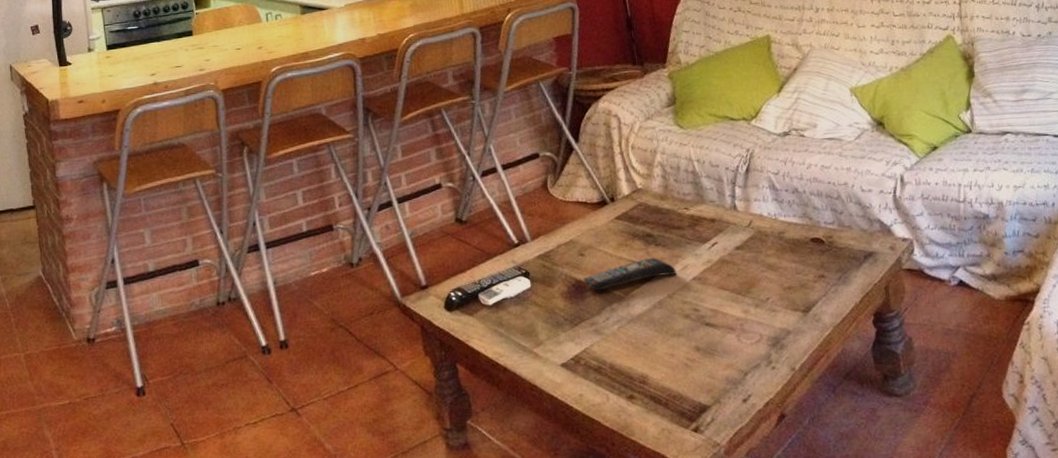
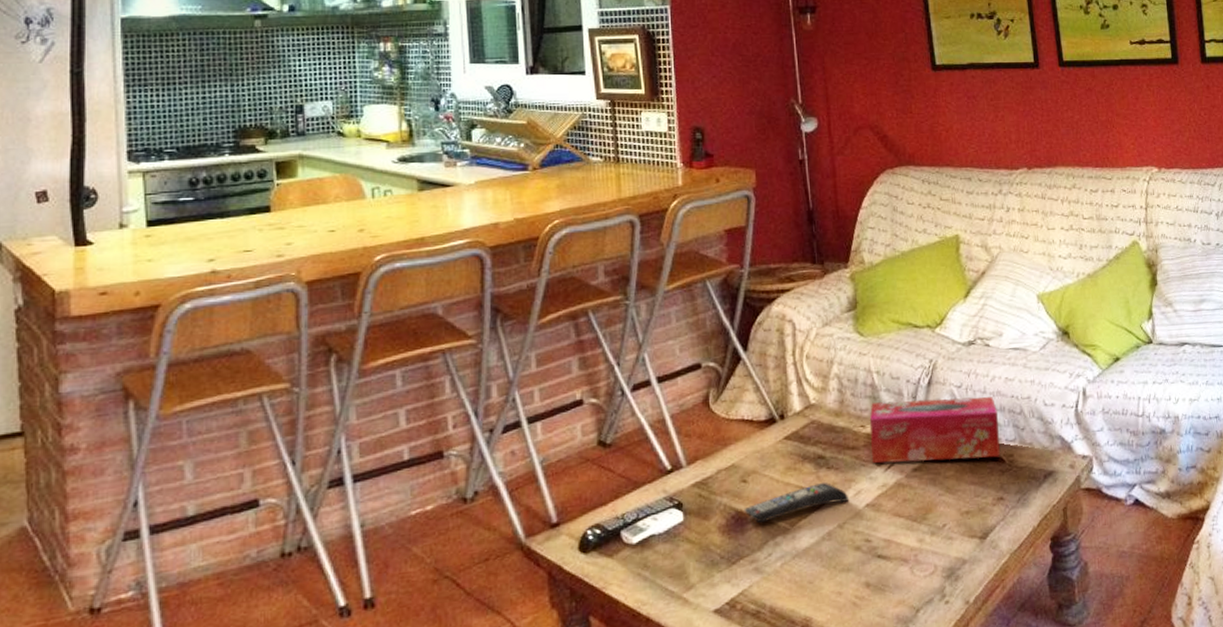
tissue box: none [692,183,819,242] -> present [869,396,1000,464]

